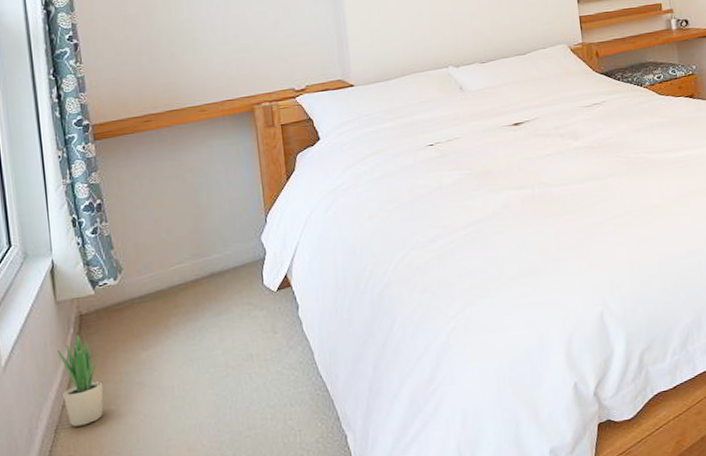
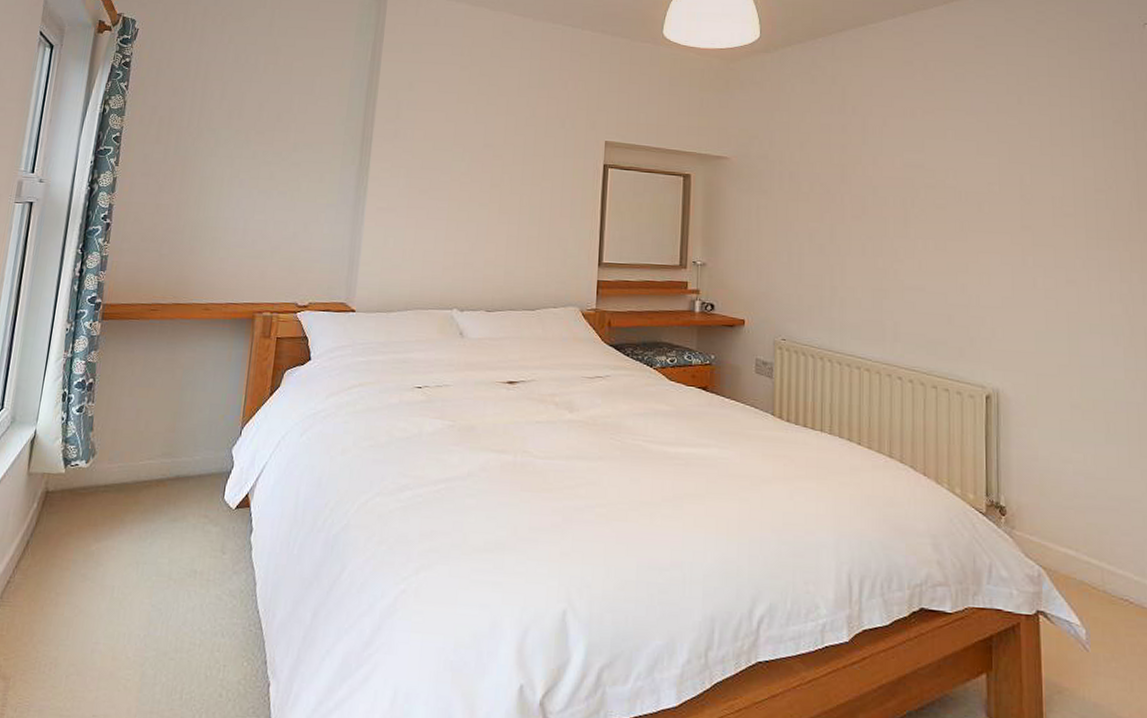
potted plant: present [57,331,104,427] -> none [9,507,55,607]

